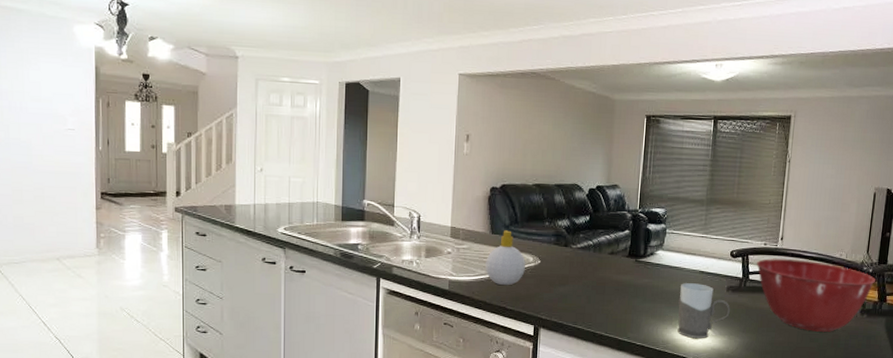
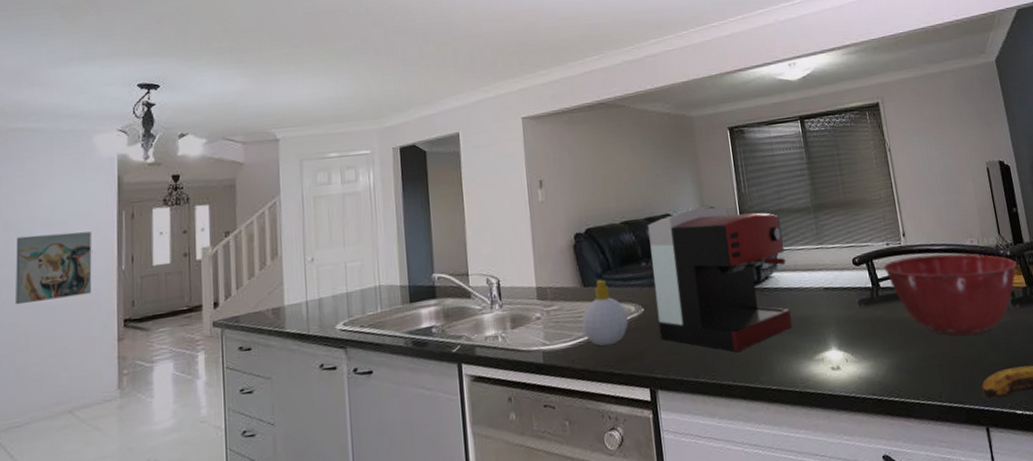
wall art: none [9,106,74,166] -> present [16,231,92,305]
coffee maker: none [550,183,674,309] -> present [648,206,792,352]
mug: present [677,283,730,338] -> none [806,302,869,369]

